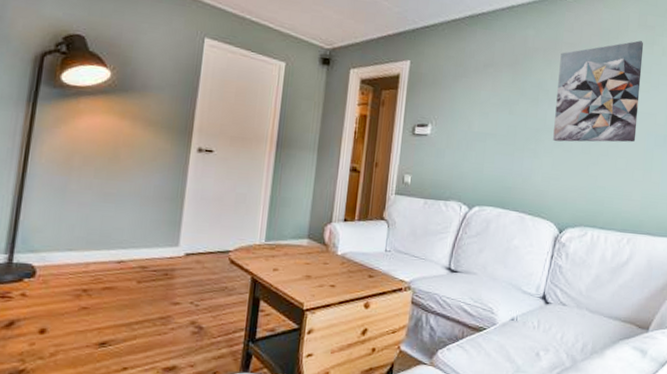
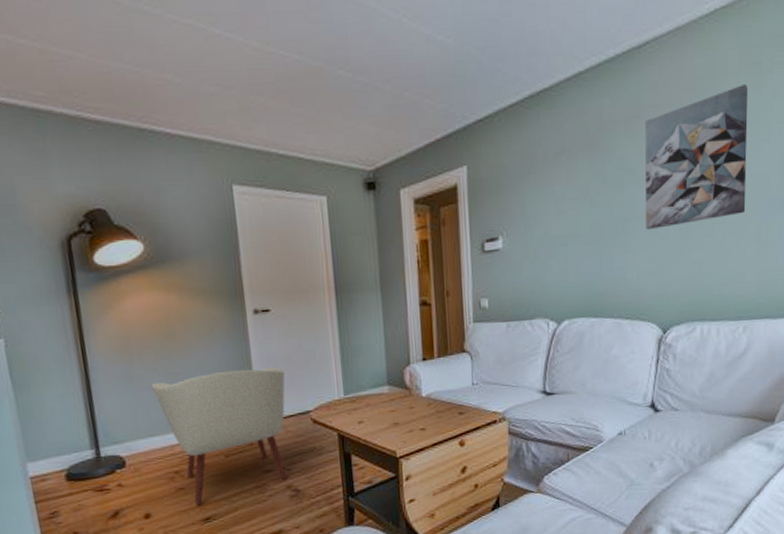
armchair: none [82,199,214,328] -> present [151,366,287,506]

